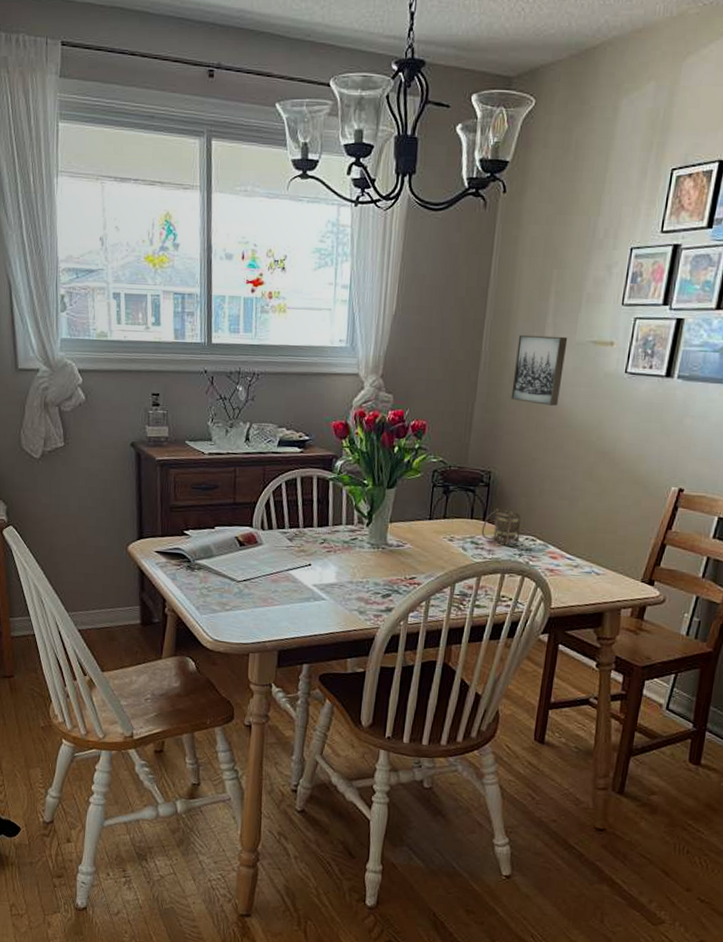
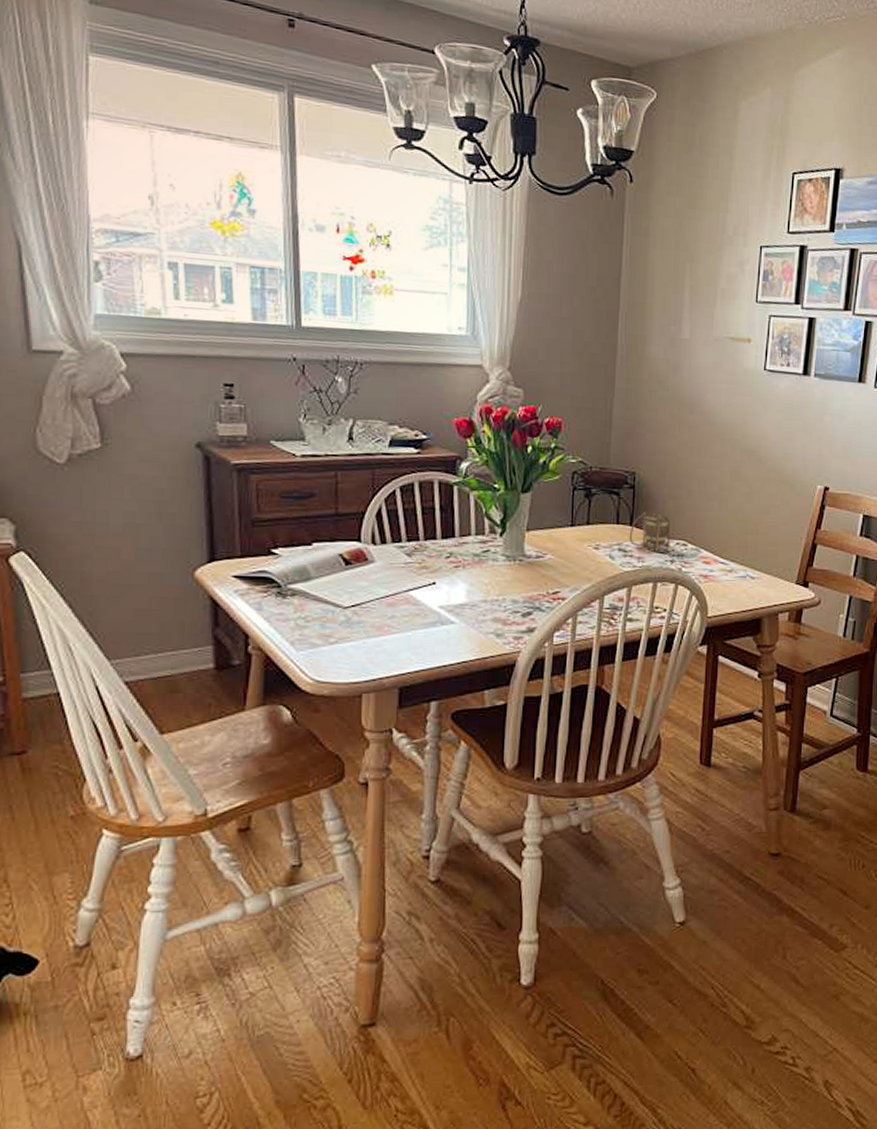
wall art: present [511,334,568,406] -> none [651,328,706,403]

